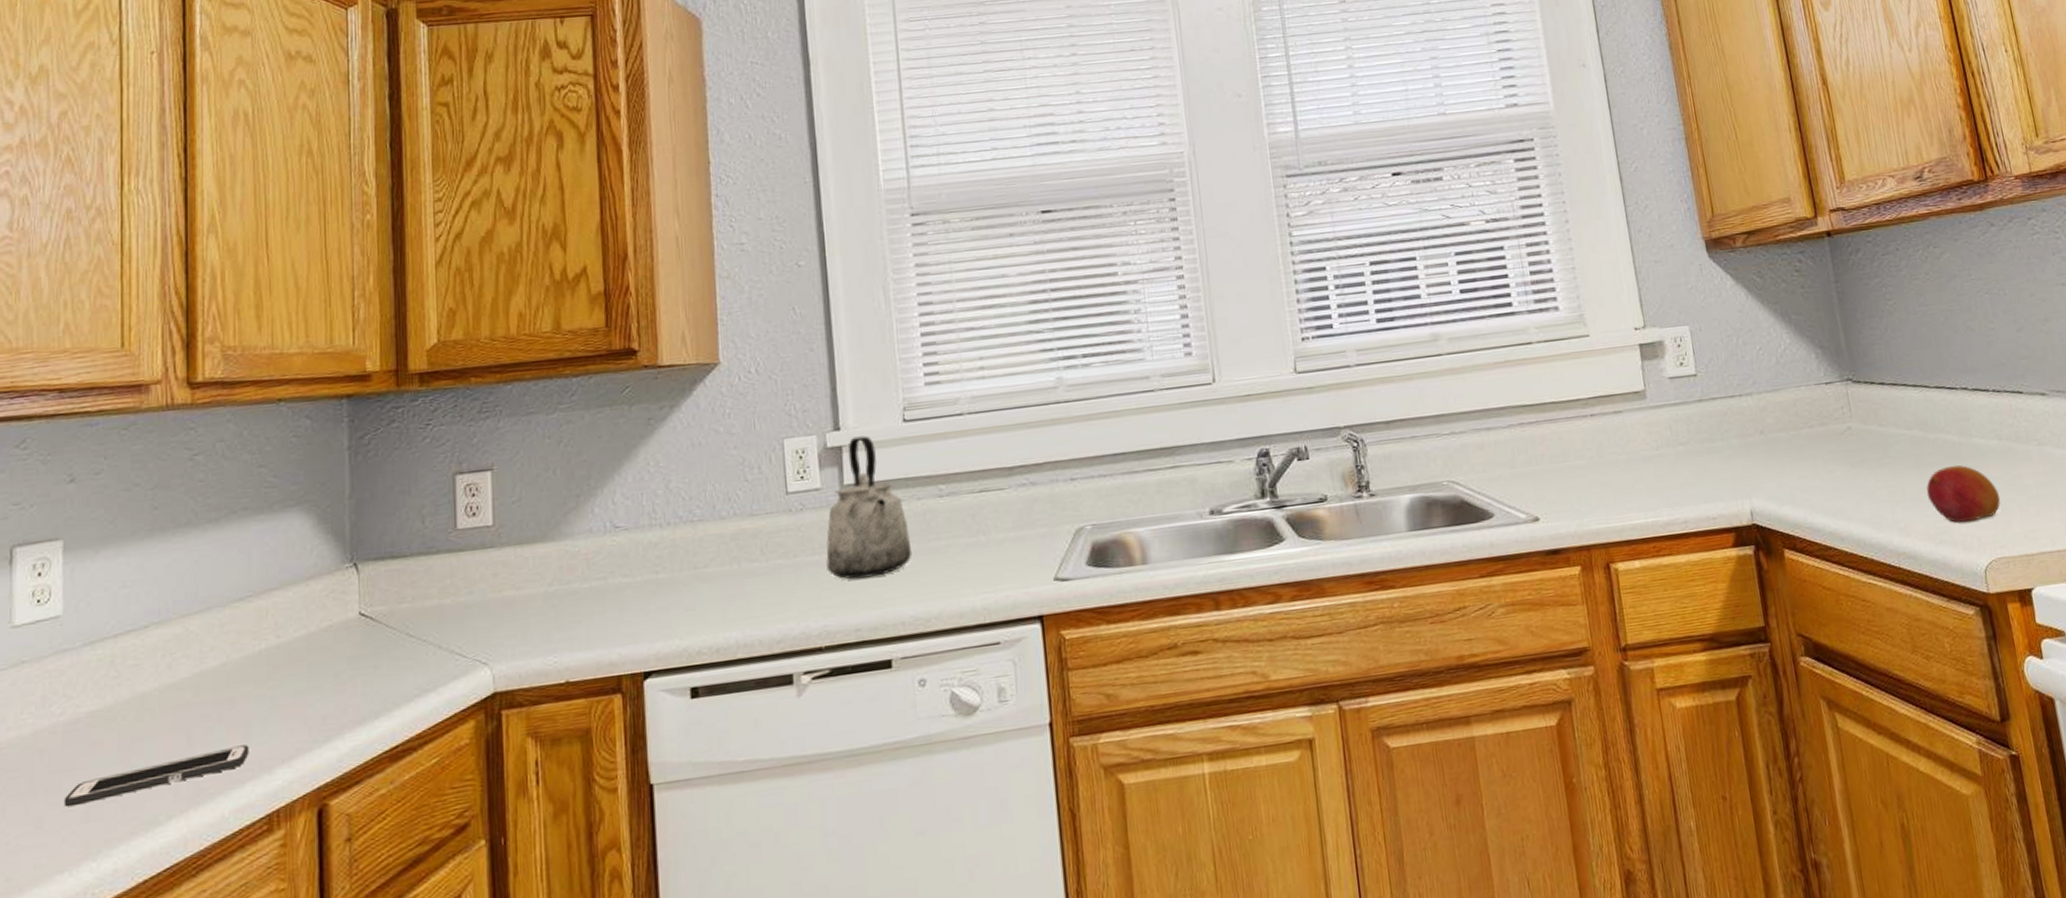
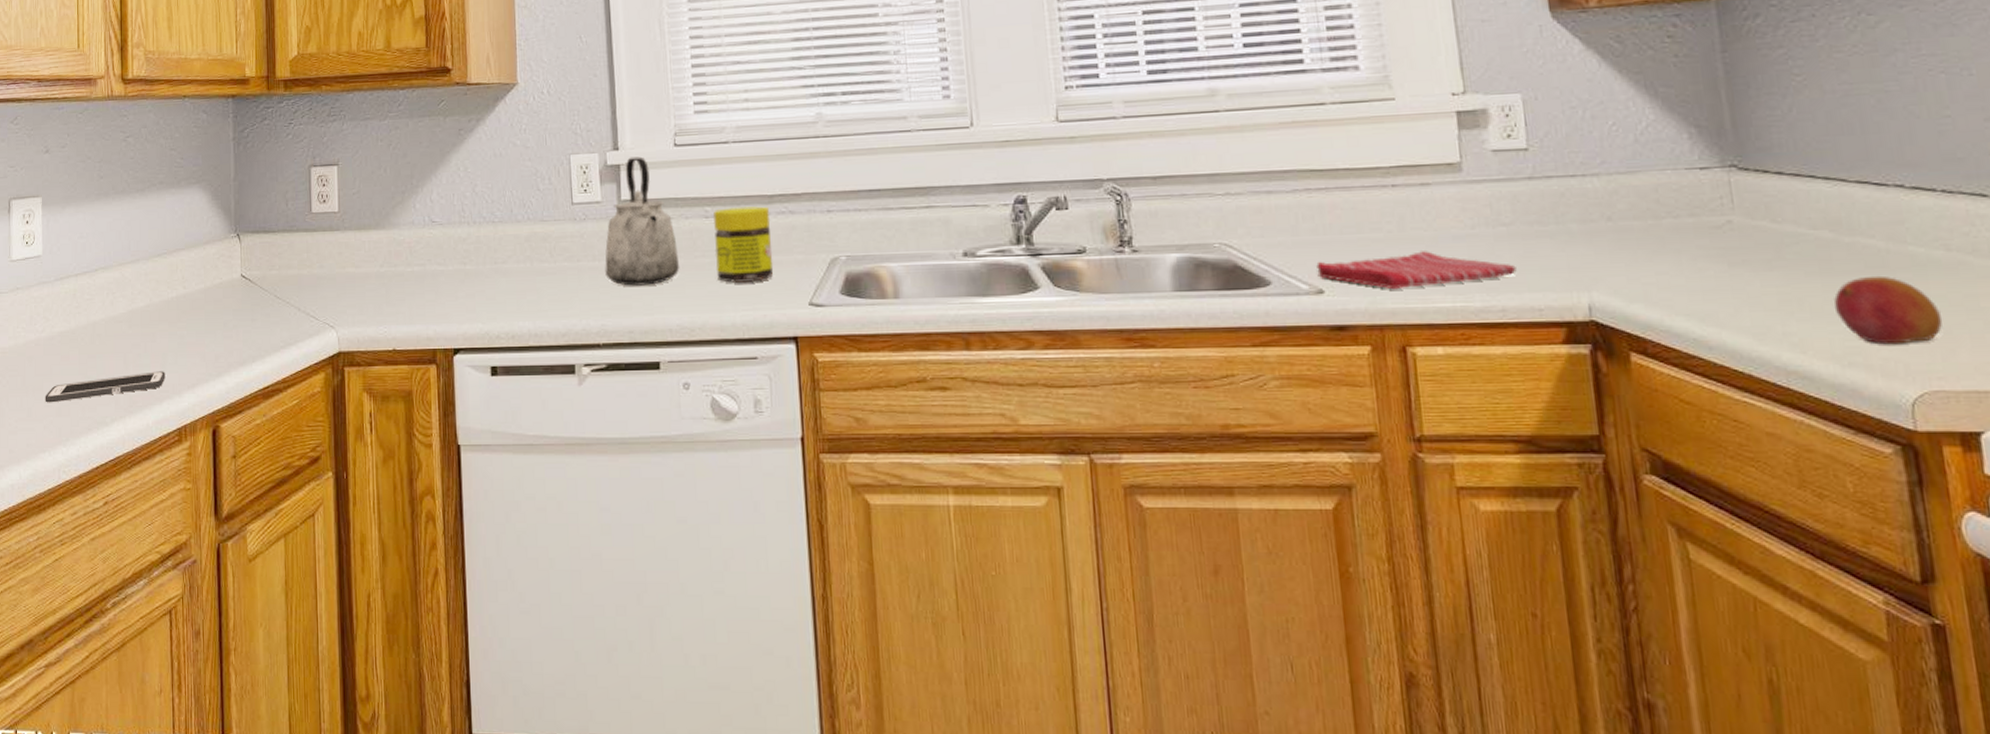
jar: none [948,479,1016,565] -> present [713,206,774,283]
dish towel: none [1531,473,1694,512] -> present [1316,251,1517,290]

